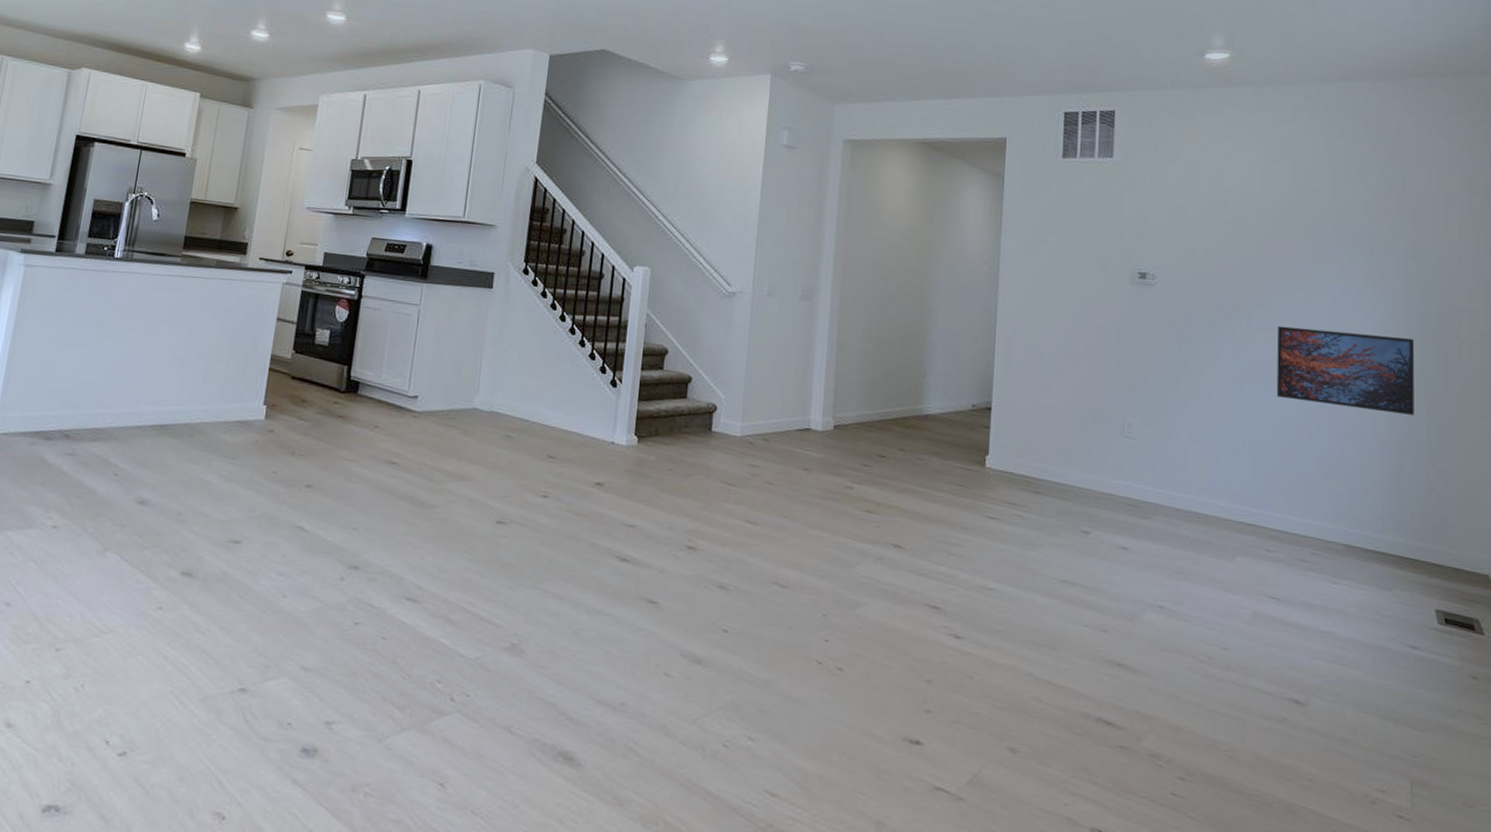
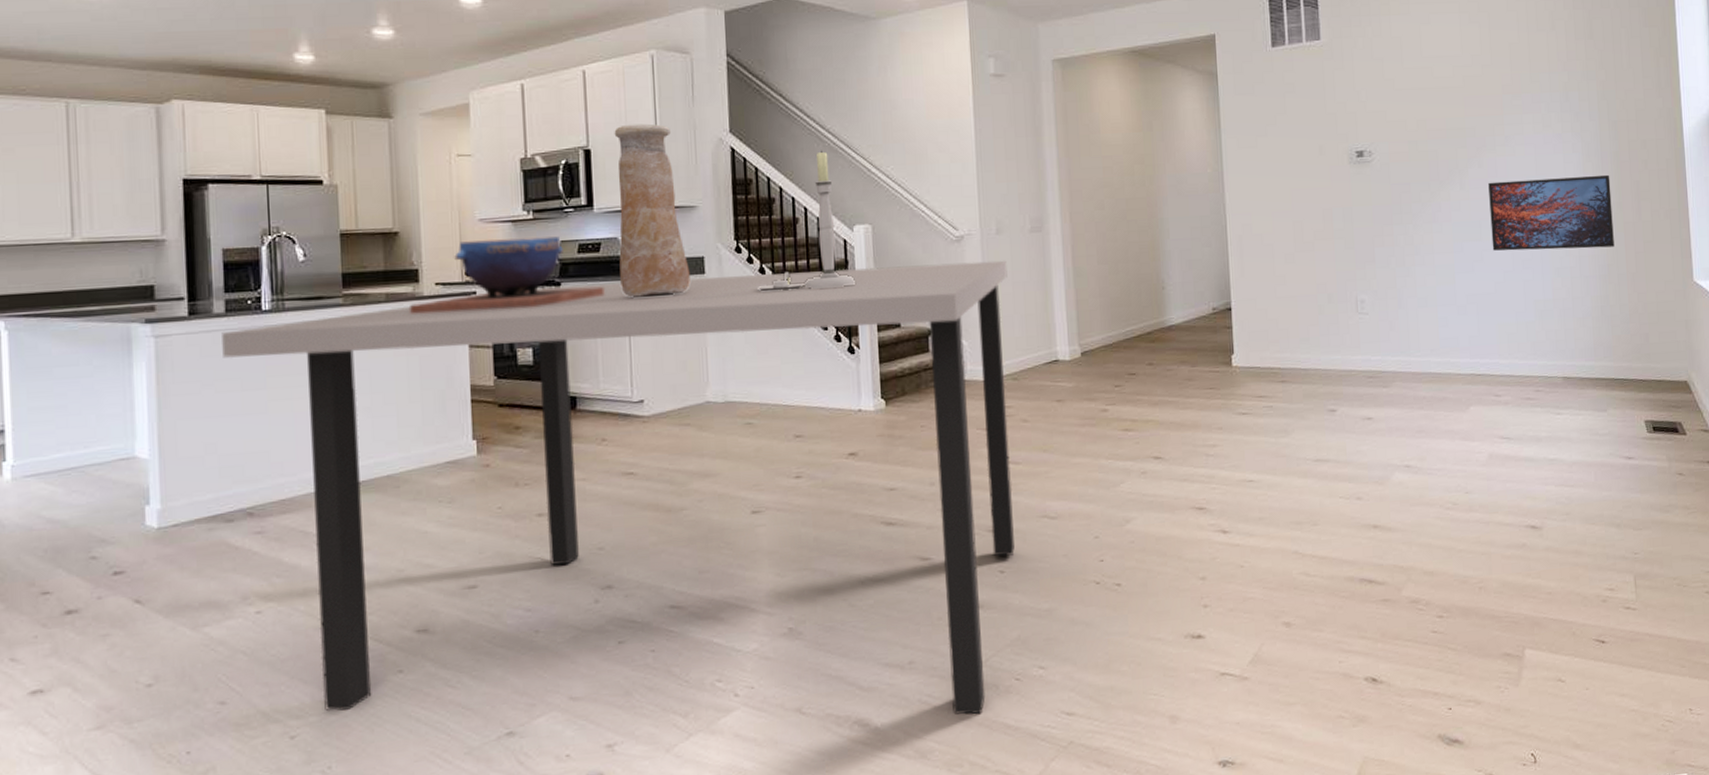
dining table: none [74,271,774,774] -> present [222,260,1015,715]
decorative bowl: none [234,225,402,294] -> present [410,236,605,314]
vase: none [416,143,485,303] -> present [614,123,690,297]
candlestick: none [535,191,628,323] -> present [755,150,855,292]

